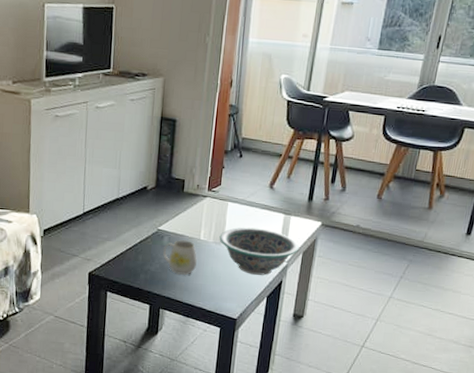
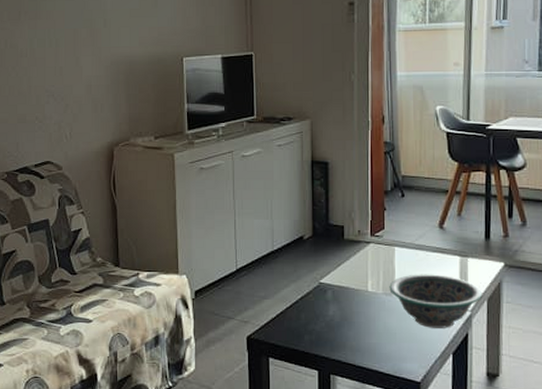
mug: present [163,240,197,275] -> none [327,293,367,333]

